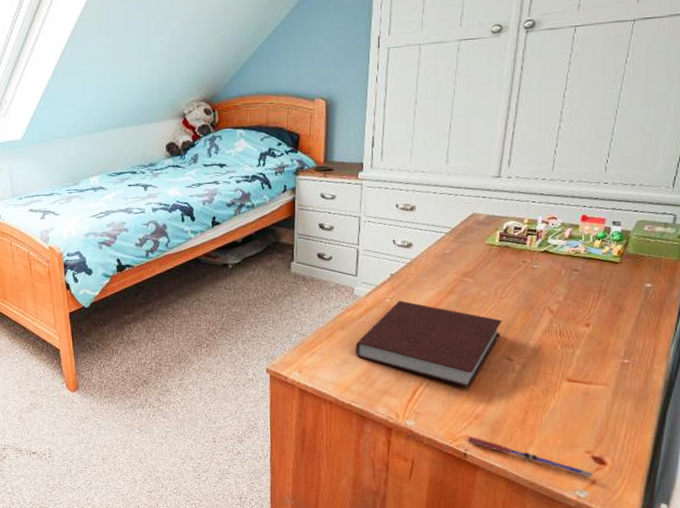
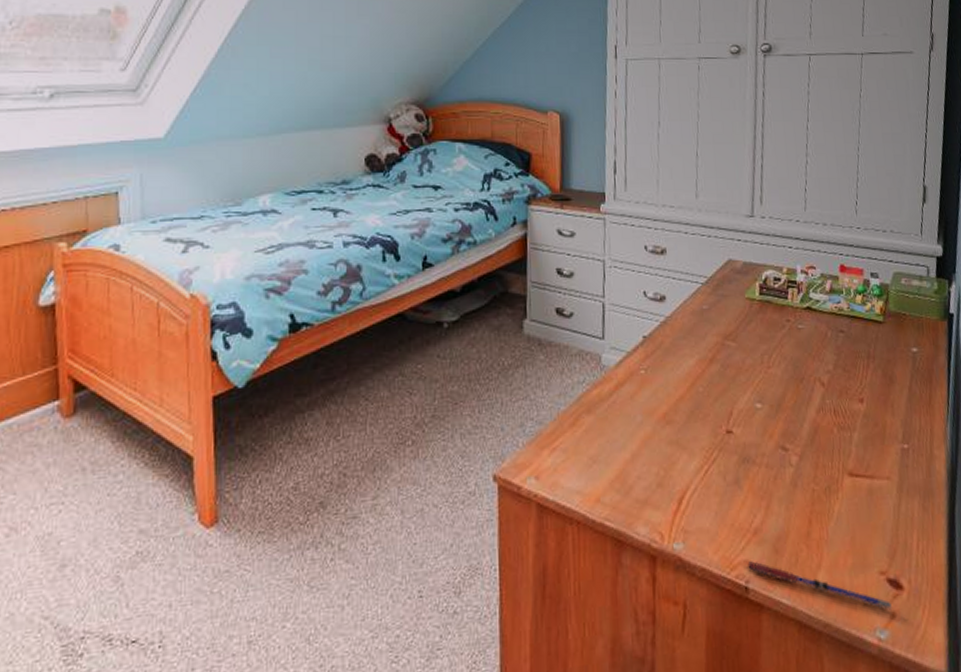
notebook: present [356,300,502,388] -> none [606,372,772,491]

